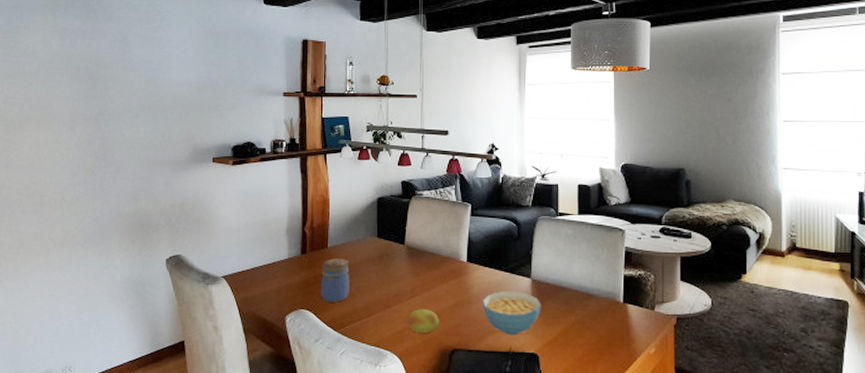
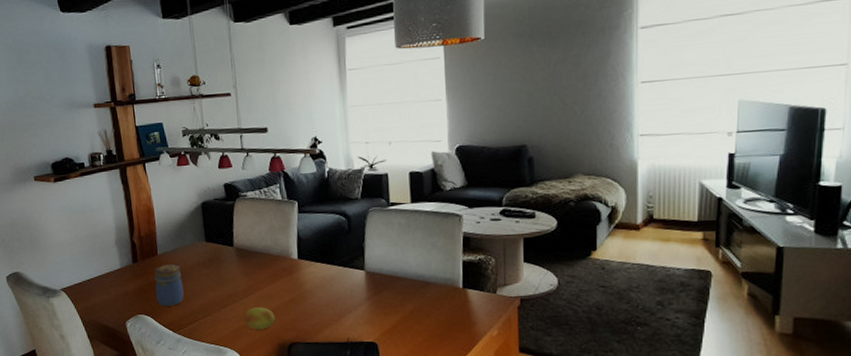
cereal bowl: present [482,291,541,335] -> none [316,284,377,327]

